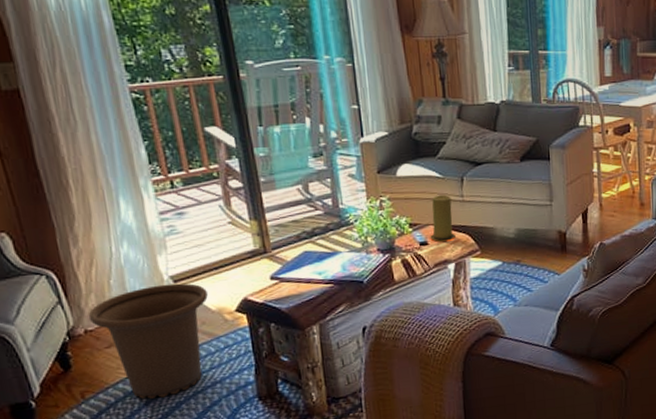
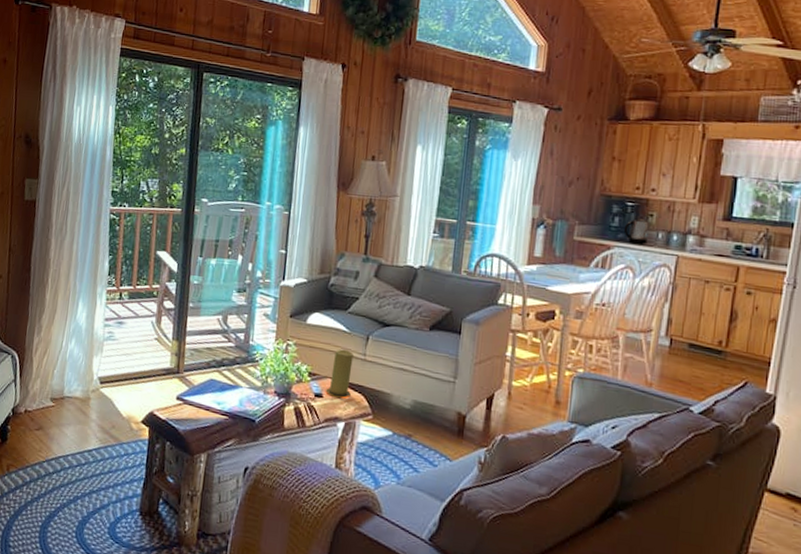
basket: present [88,283,208,399] -> none [30,382,124,489]

